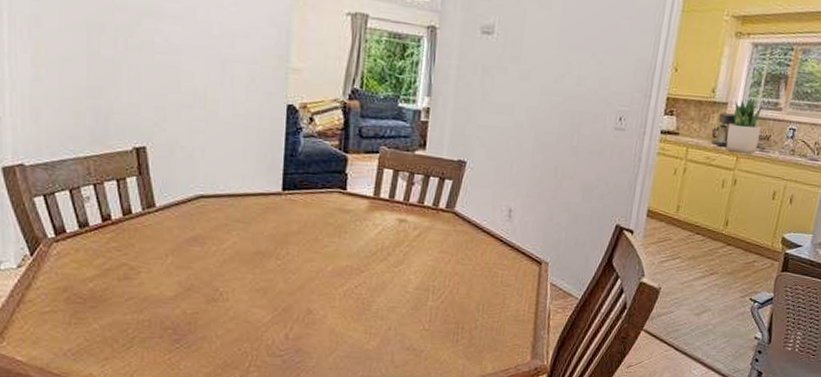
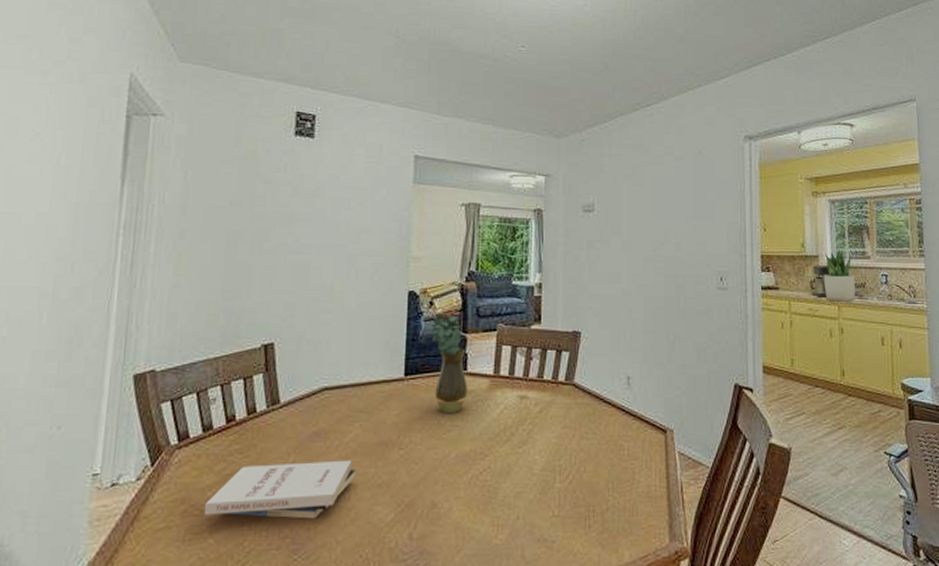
books: none [86,263,234,315] -> present [203,460,357,519]
vase: none [309,128,347,230] -> present [430,312,468,413]

